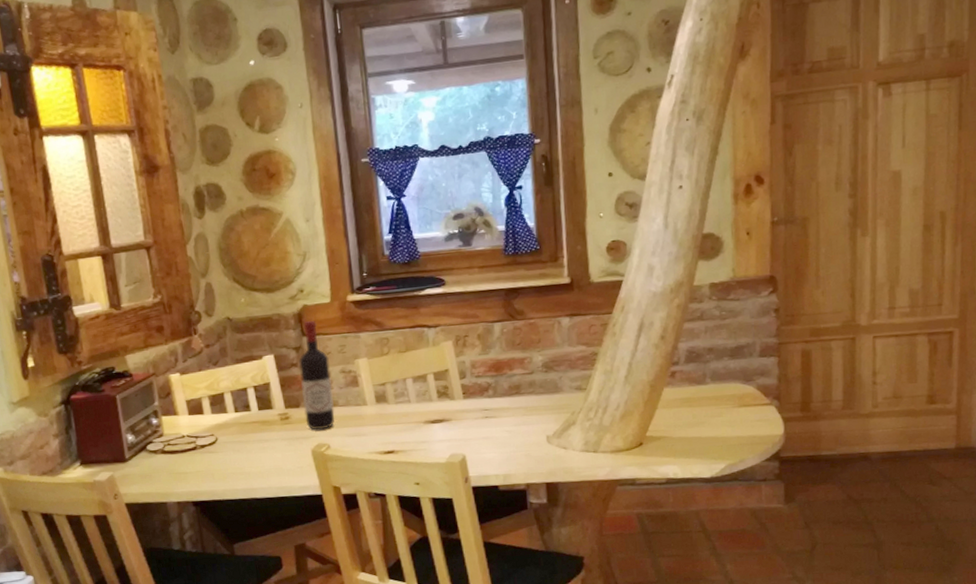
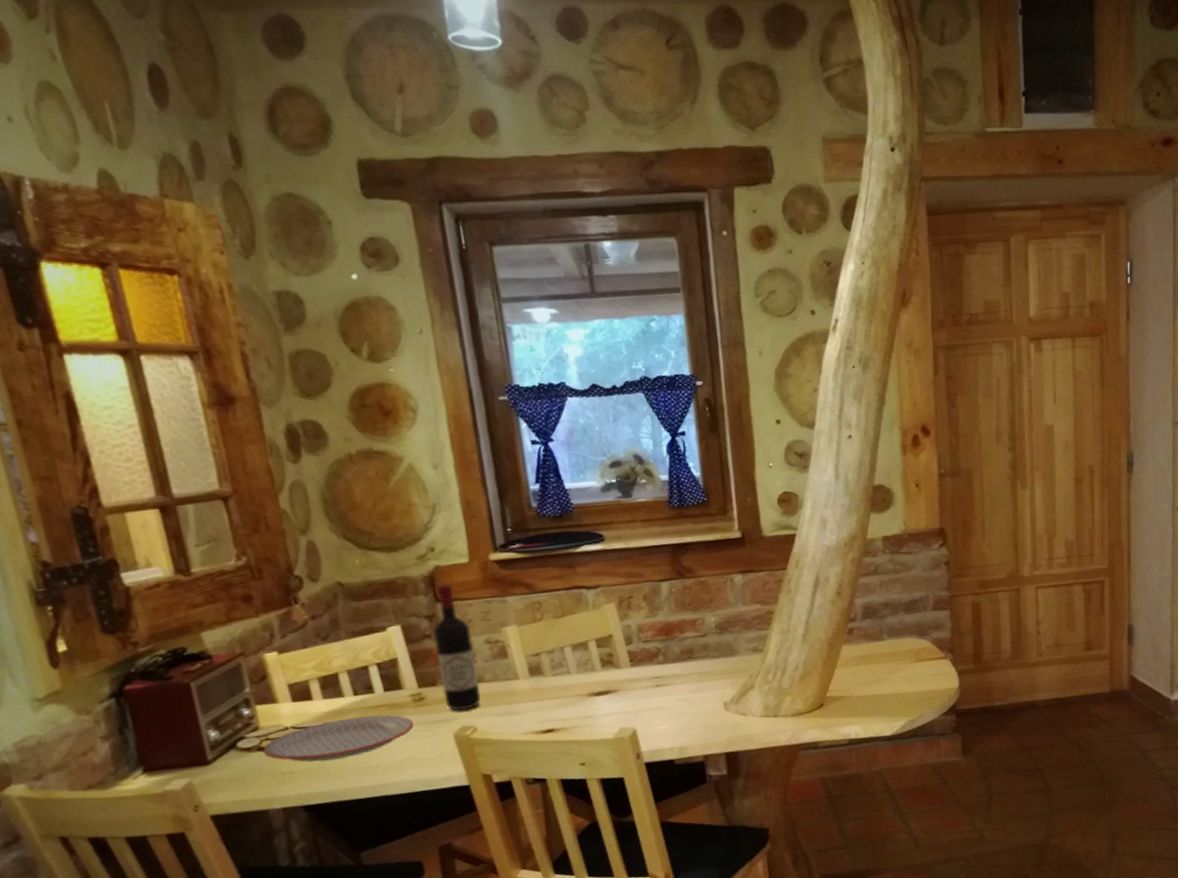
plate: none [166,430,281,466] -> present [263,715,415,763]

